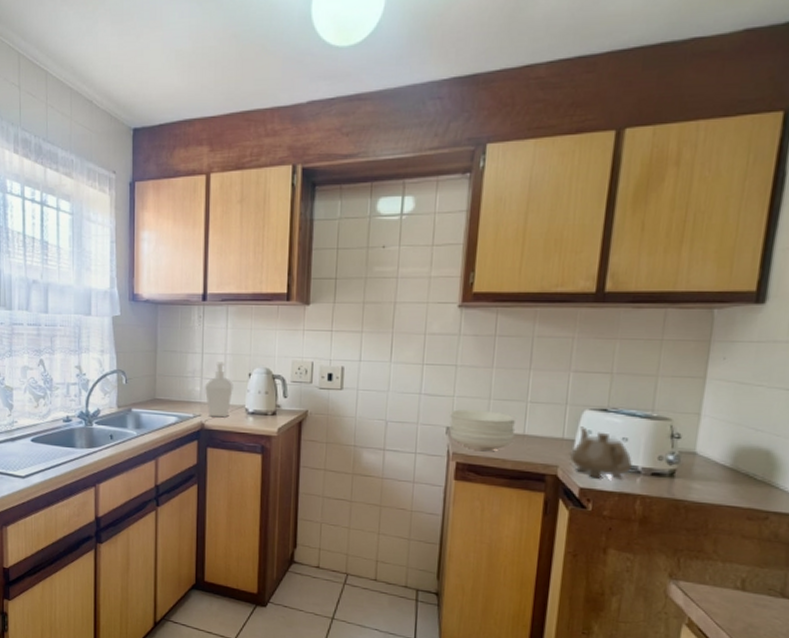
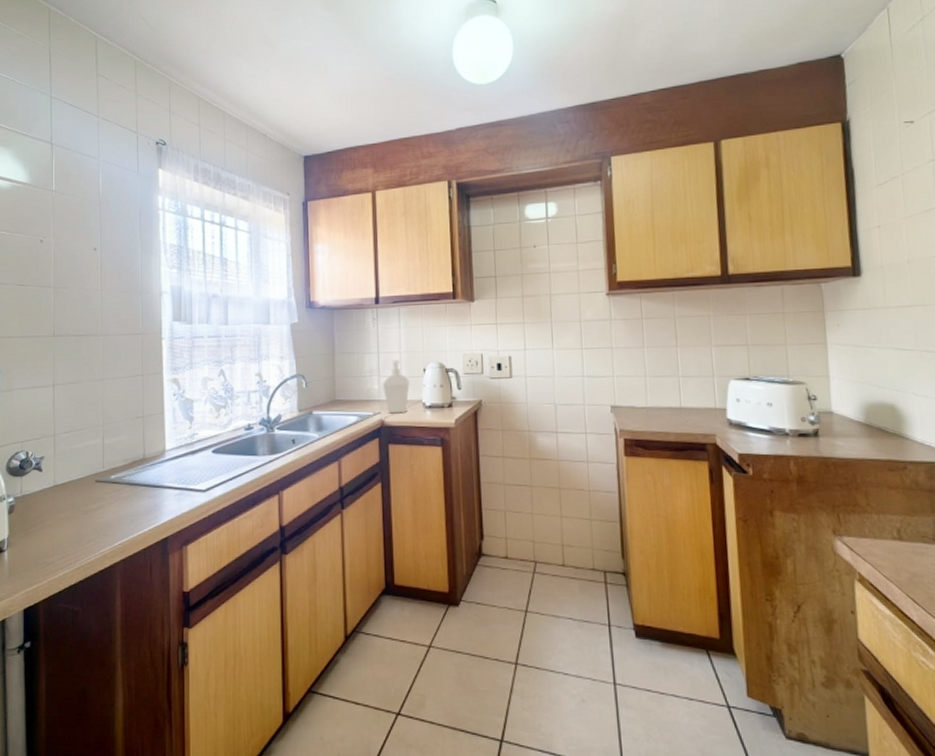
bowl: present [449,409,517,452] -> none [612,387,673,427]
teapot: present [570,426,632,480] -> none [725,396,780,444]

